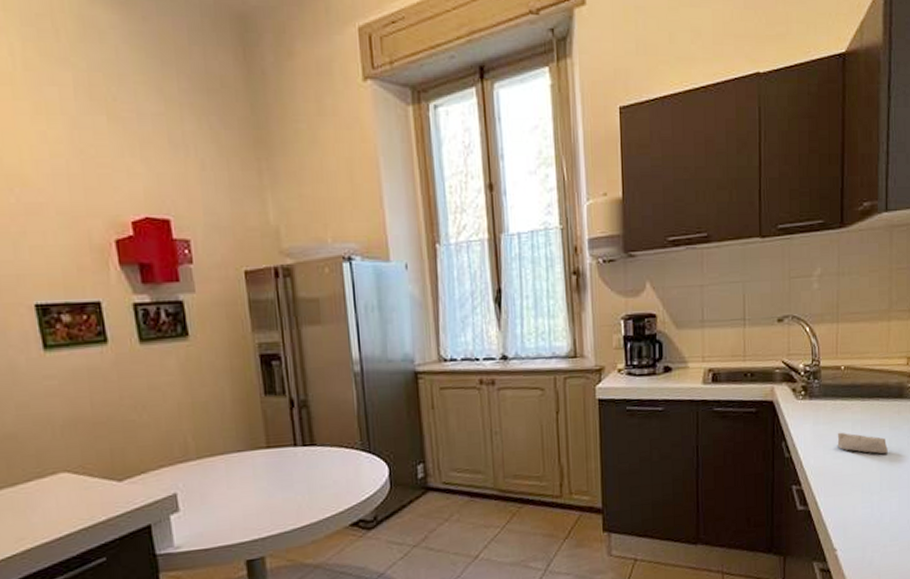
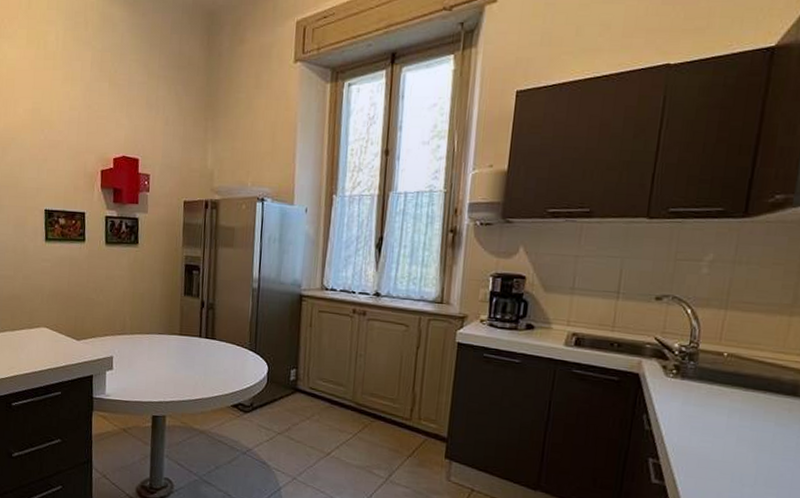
soap bar: present [837,432,888,454] -> none [707,417,770,448]

